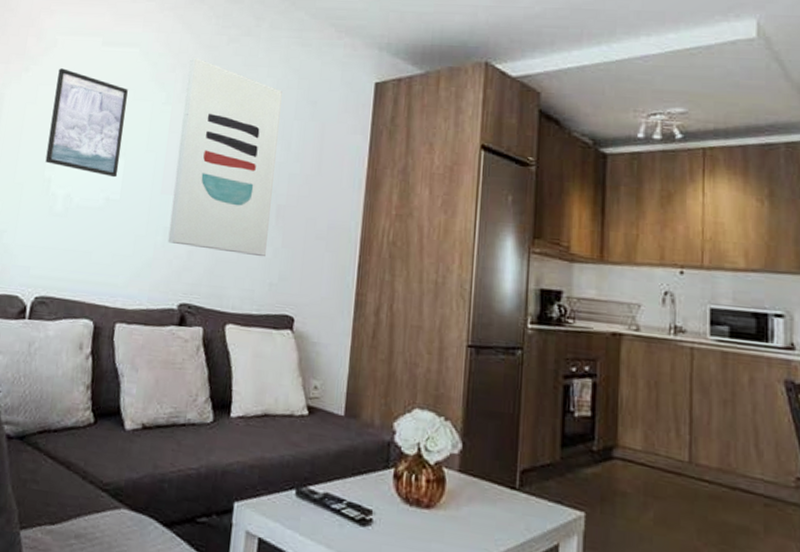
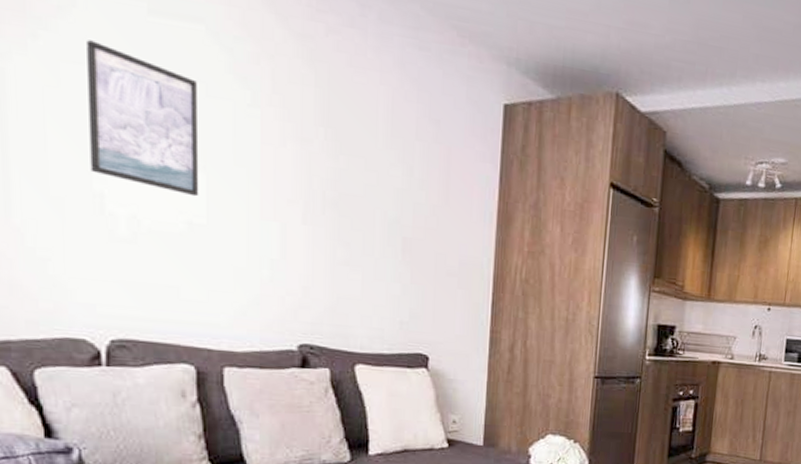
wall art: present [167,57,282,257] -> none [276,46,399,294]

